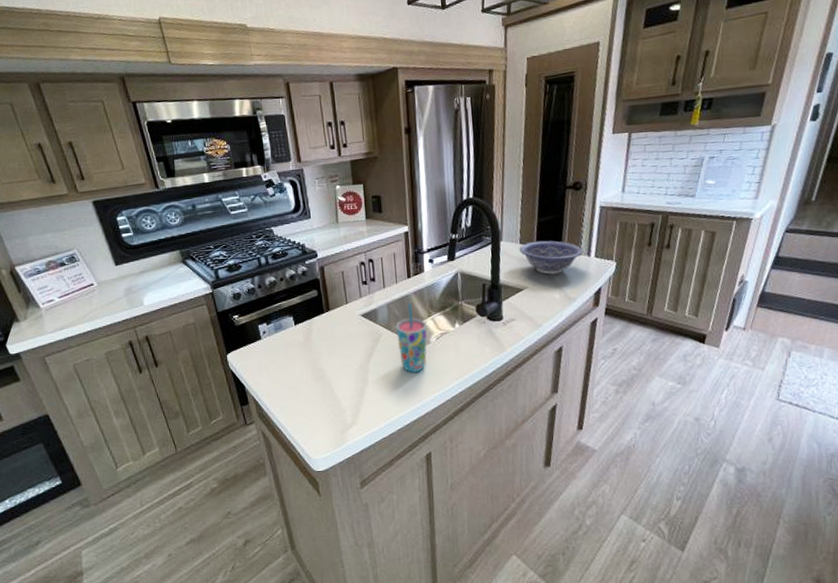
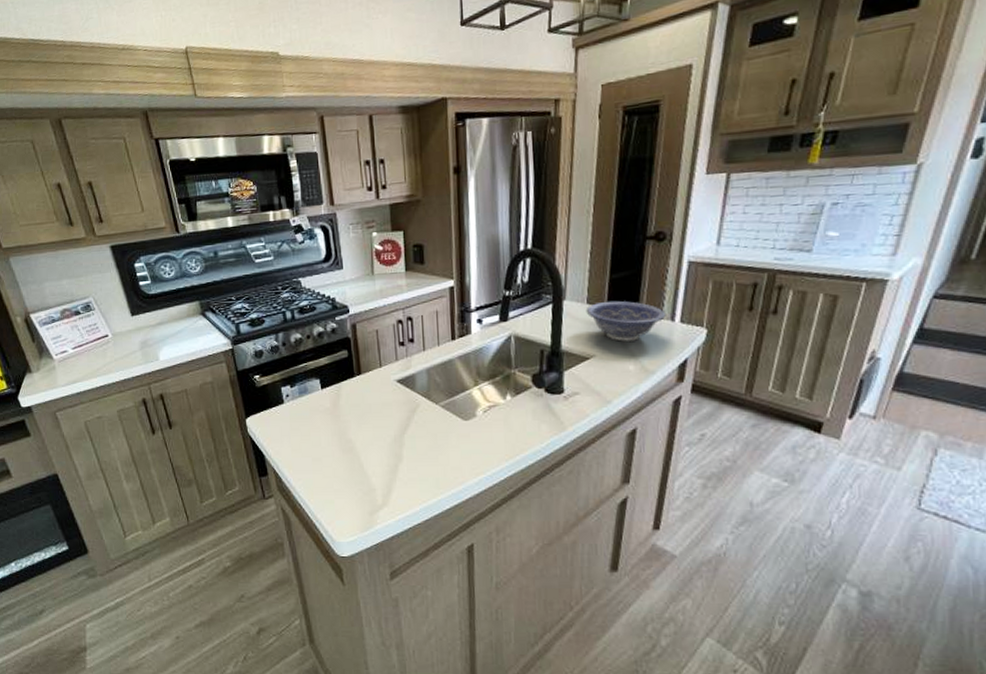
cup: present [396,302,427,373] -> none [436,368,473,450]

